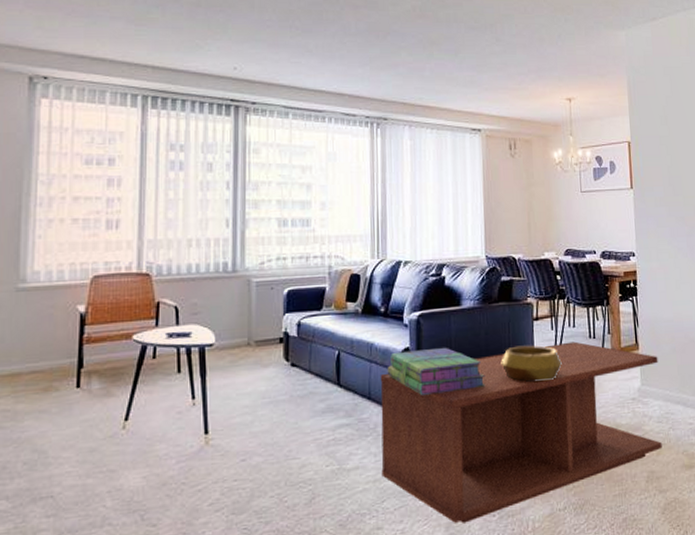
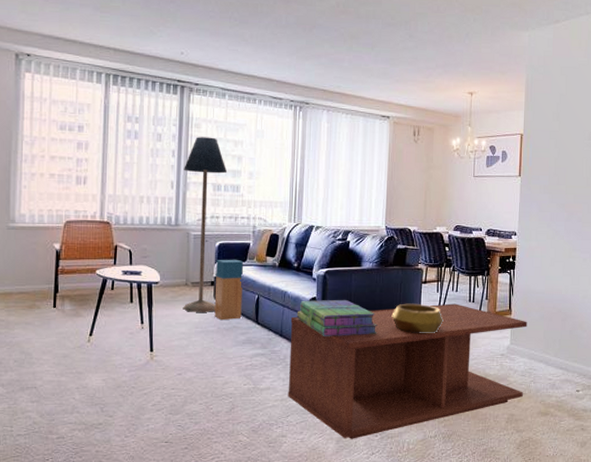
floor lamp: none [241,163,295,379] -> present [183,137,228,312]
pouf: none [284,308,320,385] -> present [214,259,244,319]

